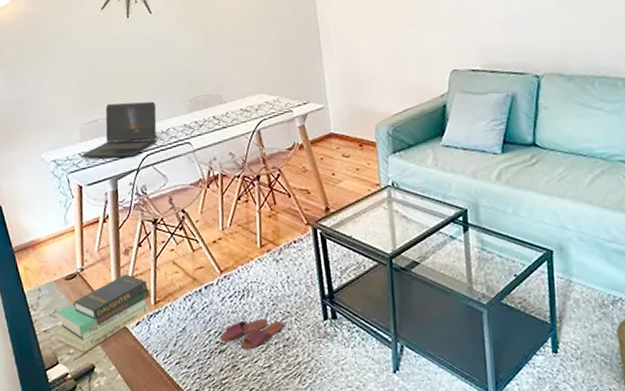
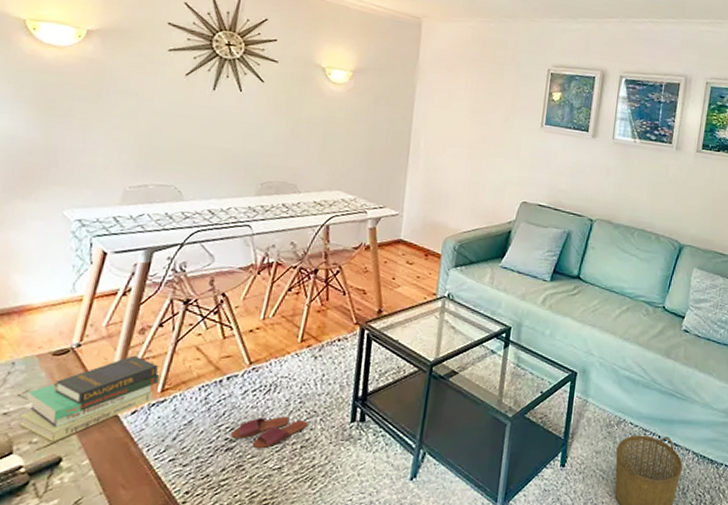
laptop computer: present [82,101,157,159] -> none [116,170,222,230]

